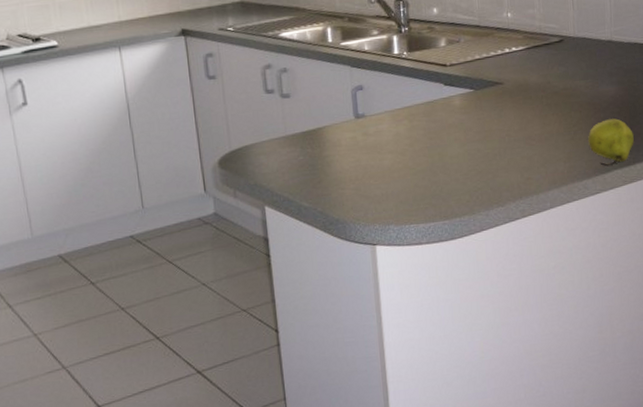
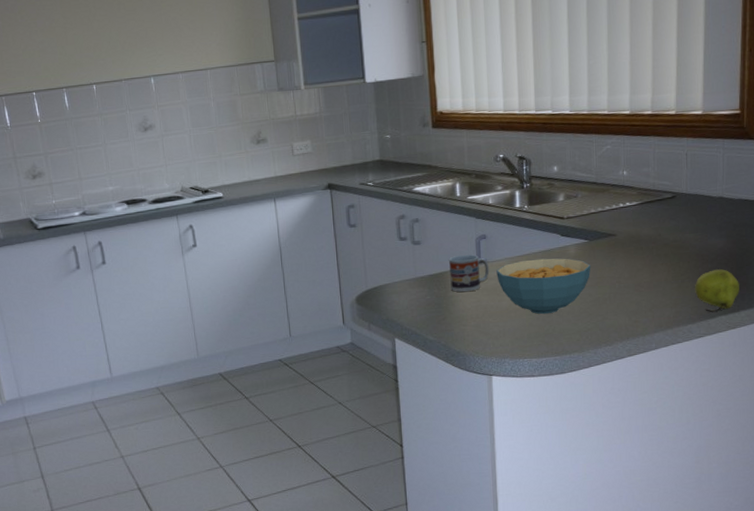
cup: none [322,108,368,151] -> present [448,254,490,293]
cereal bowl: none [376,110,479,174] -> present [496,258,591,315]

